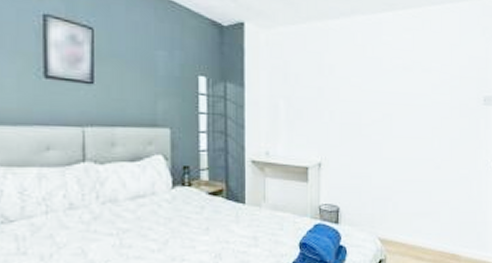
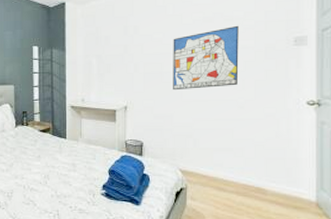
wall art: none [372,77,436,146] -> present [173,25,239,91]

